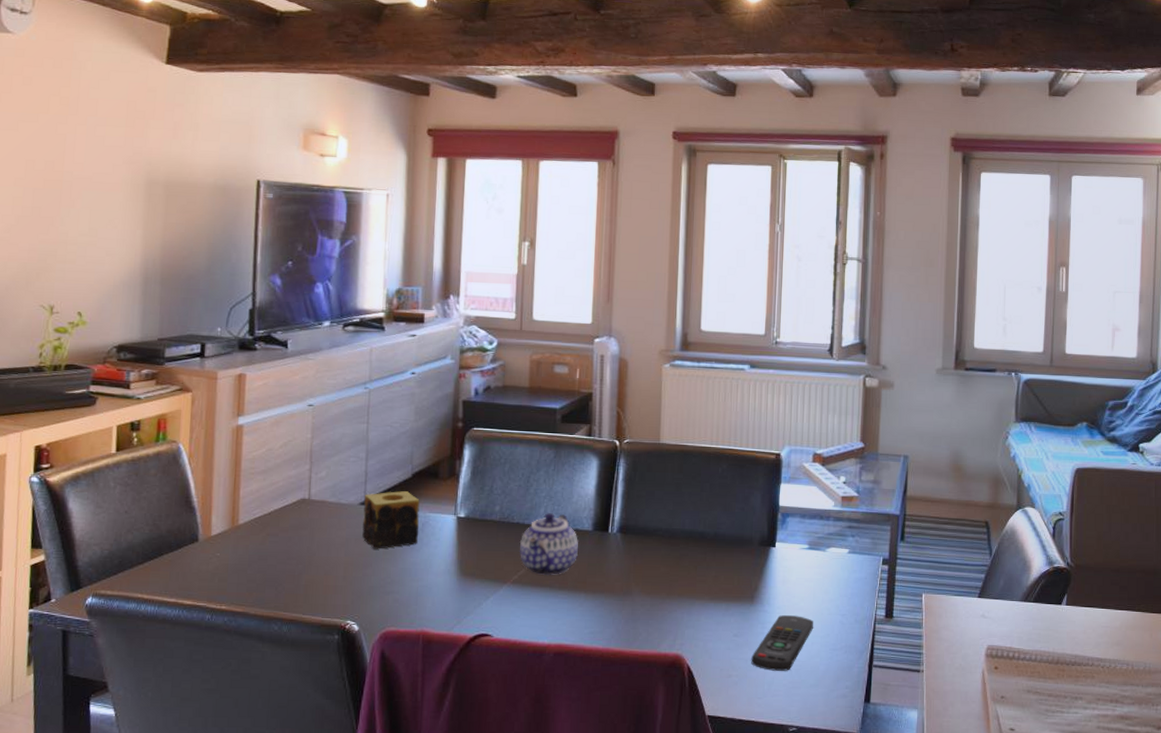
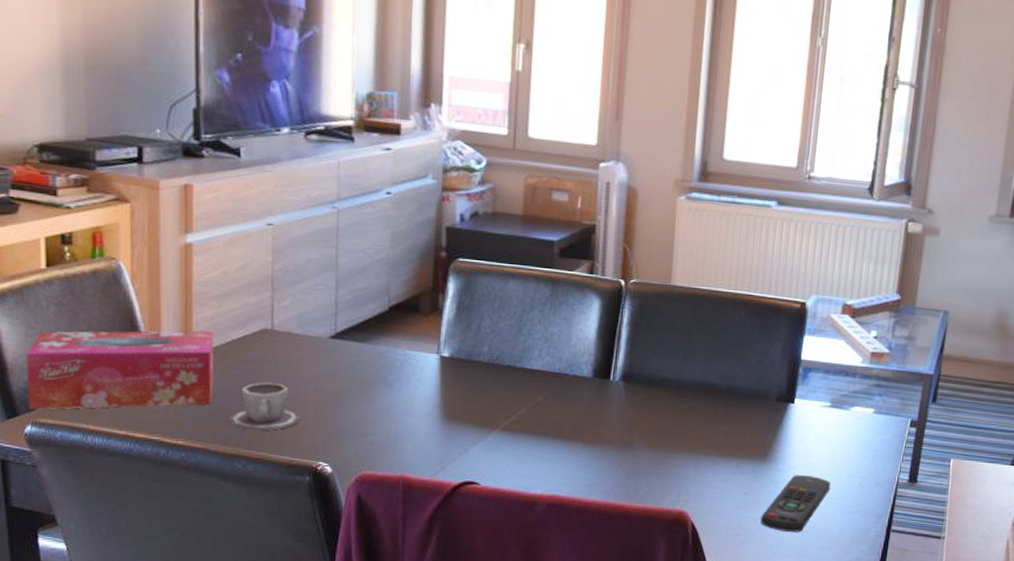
tissue box: none [90,502,258,582] -> present [27,330,214,410]
cup: none [267,547,333,594] -> present [228,382,302,431]
candle: present [362,491,420,549] -> none [333,325,398,388]
teapot: present [519,512,578,576] -> none [509,355,576,424]

